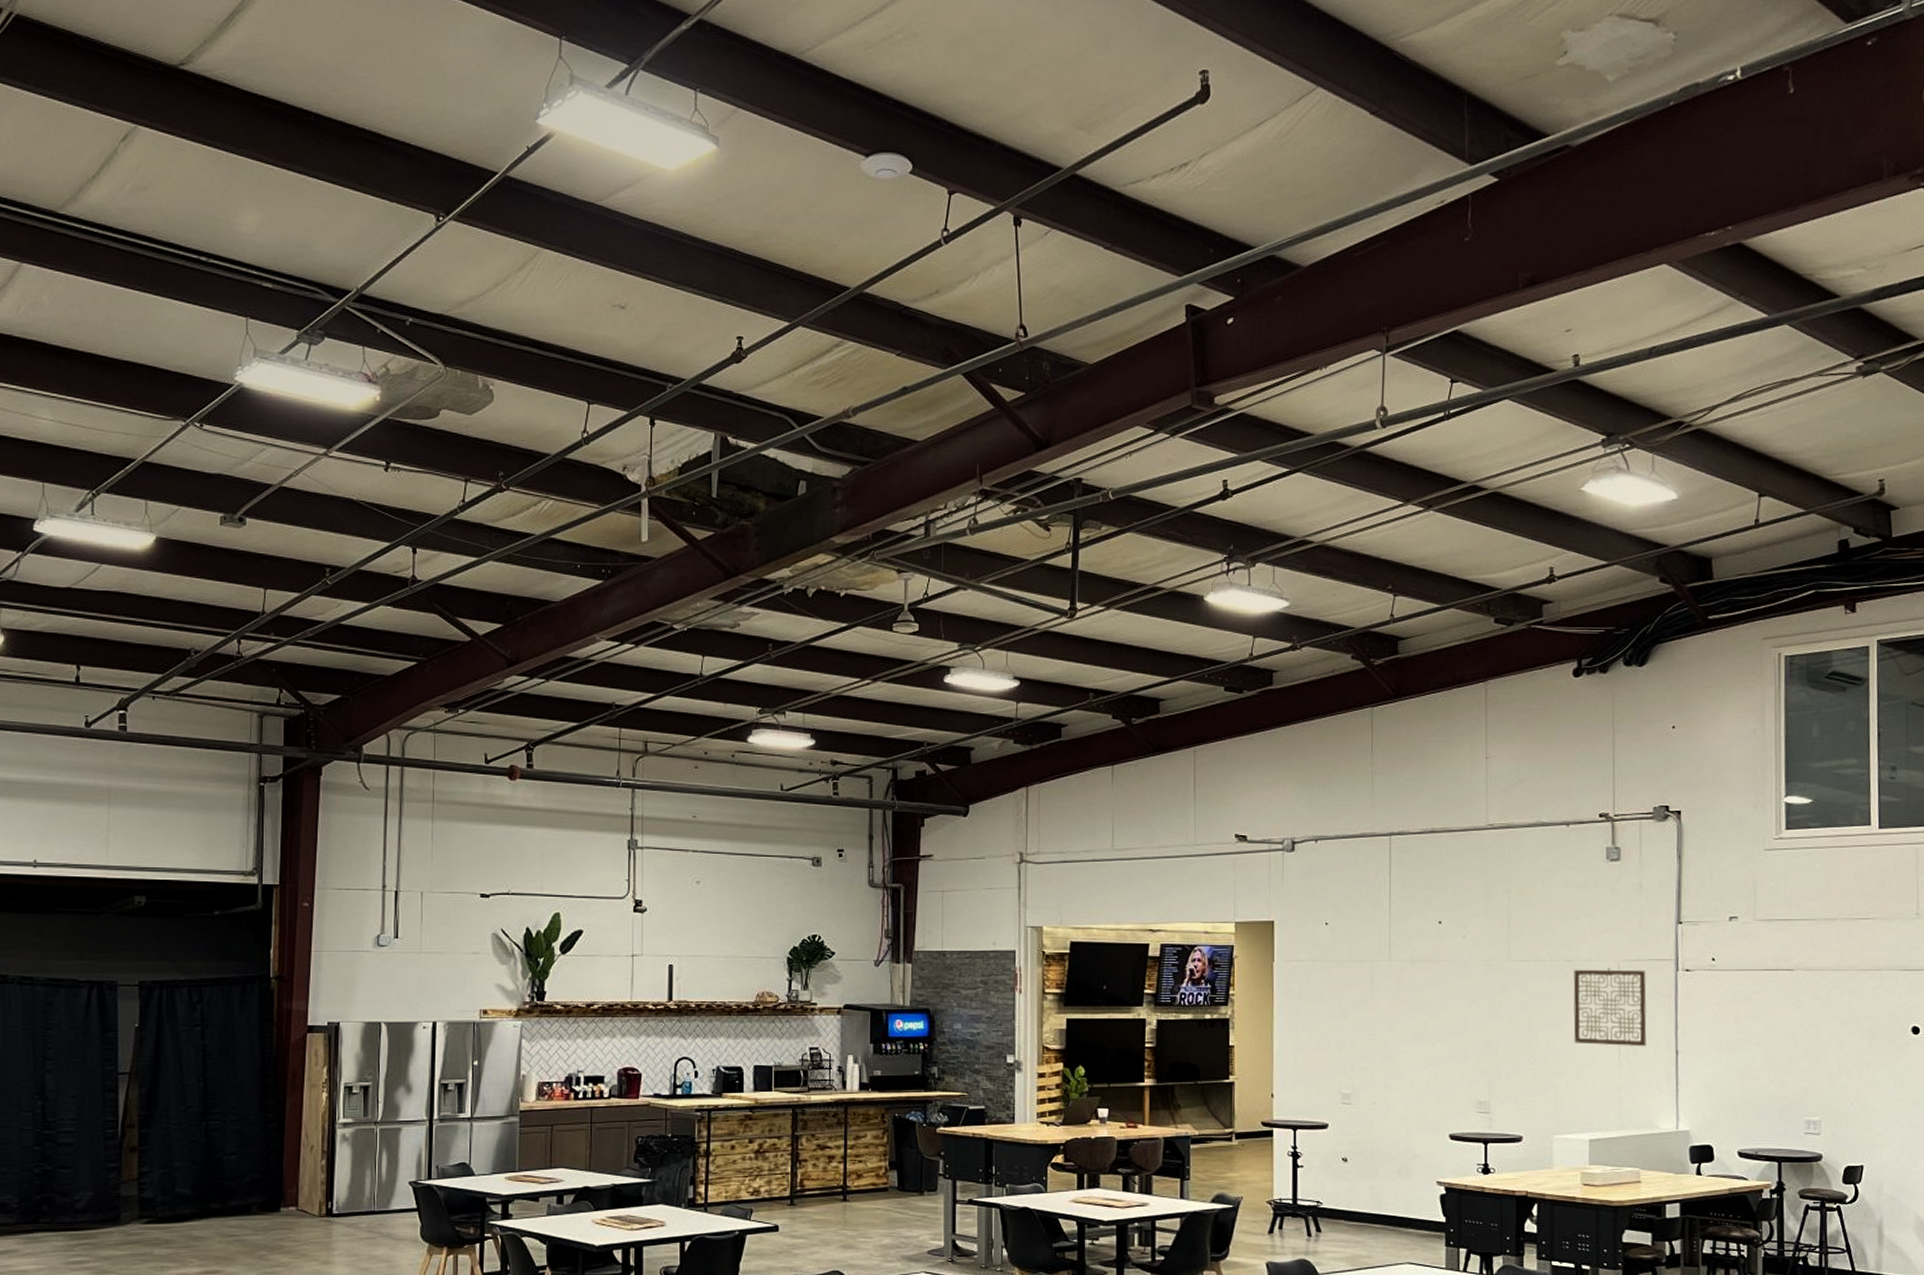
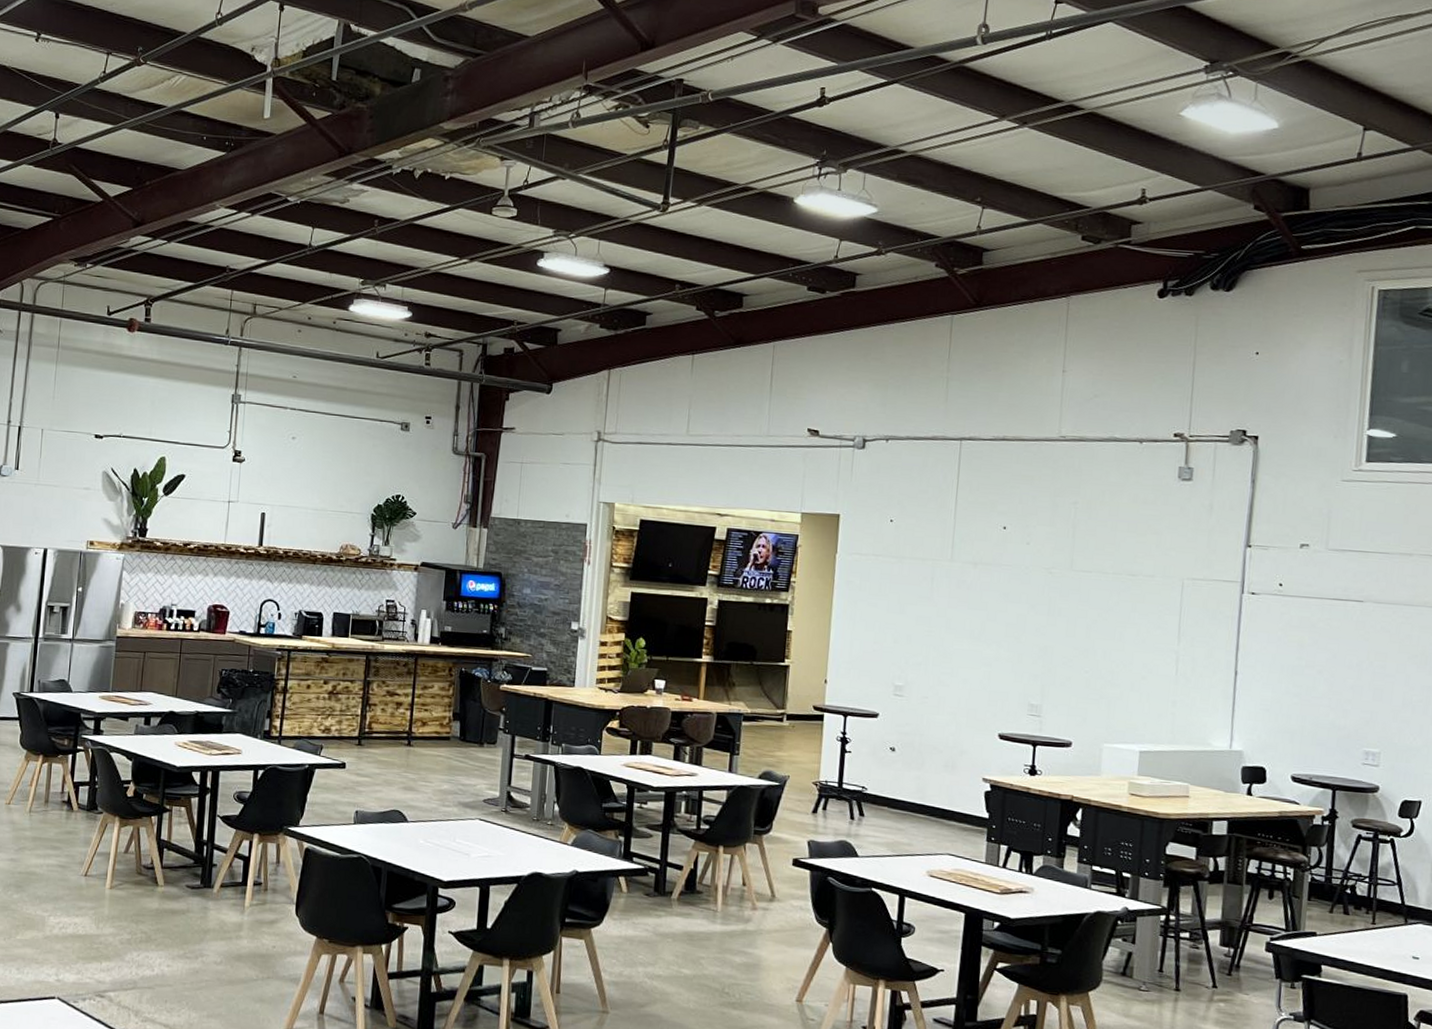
wall art: present [1573,968,1647,1047] -> none [1131,583,1210,665]

